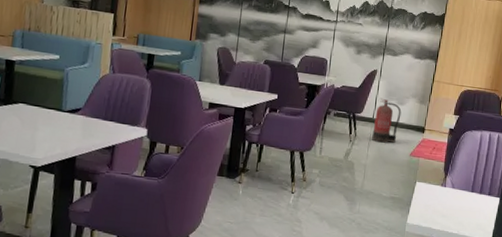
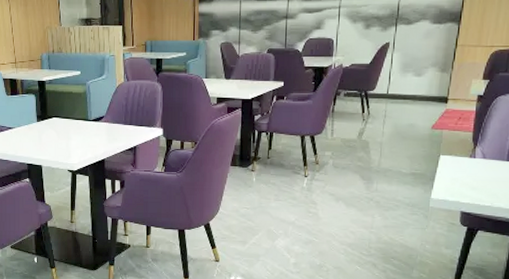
fire extinguisher: present [372,98,402,143] -> none [387,71,420,118]

